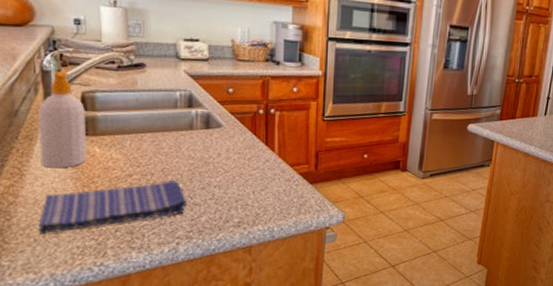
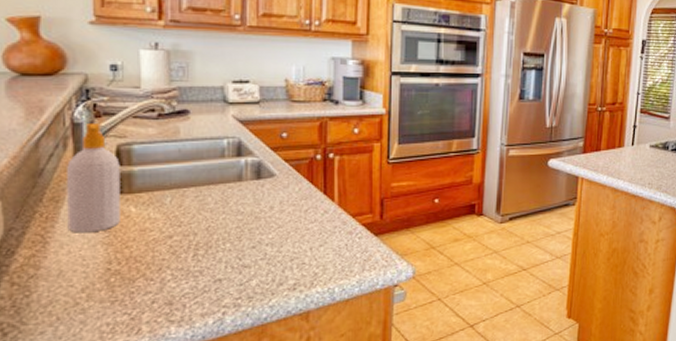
dish towel: present [38,179,188,234] -> none [62,239,236,311]

